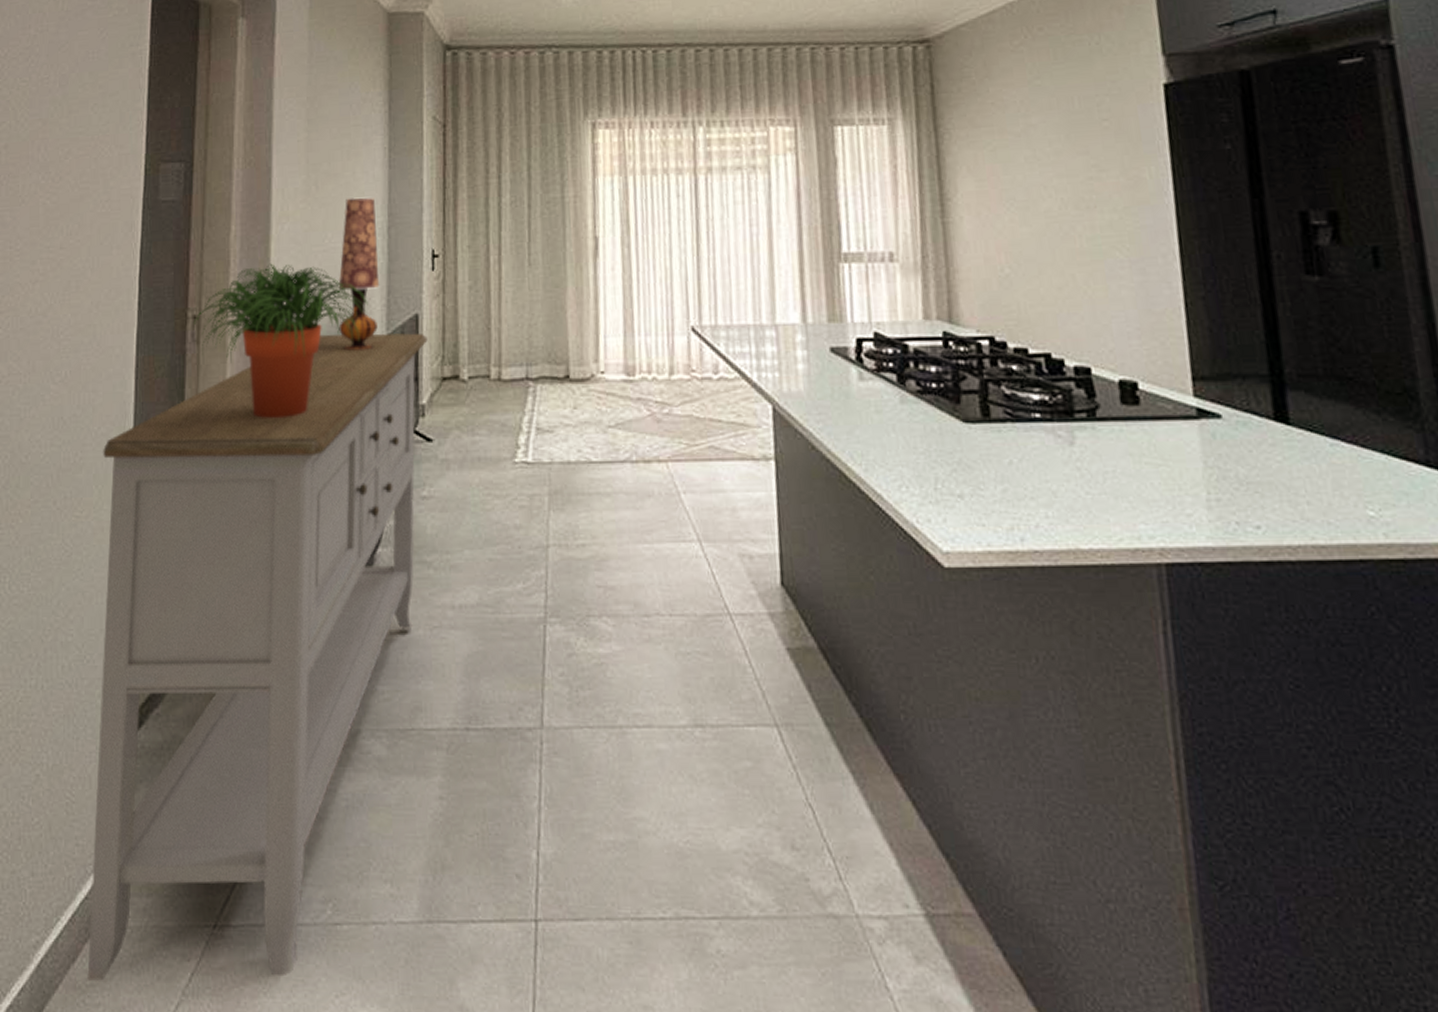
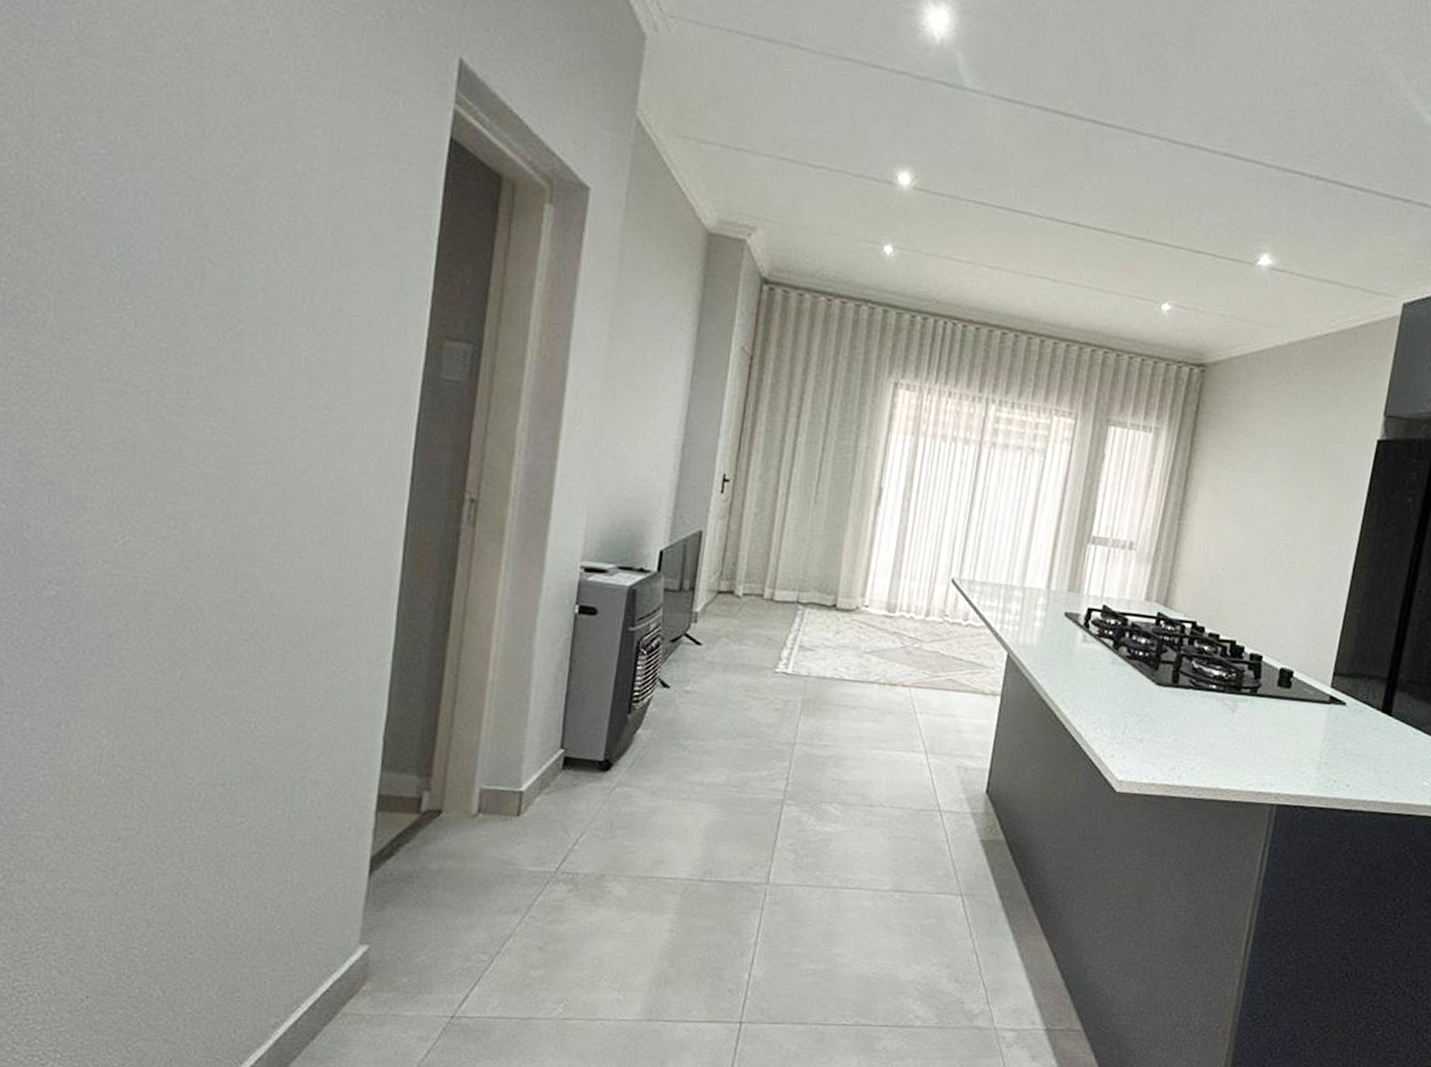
sideboard: present [87,332,428,981] -> none [326,535,709,1055]
potted plant: present [193,263,368,418] -> none [470,460,654,607]
table lamp: present [338,197,380,351] -> none [621,411,672,557]

